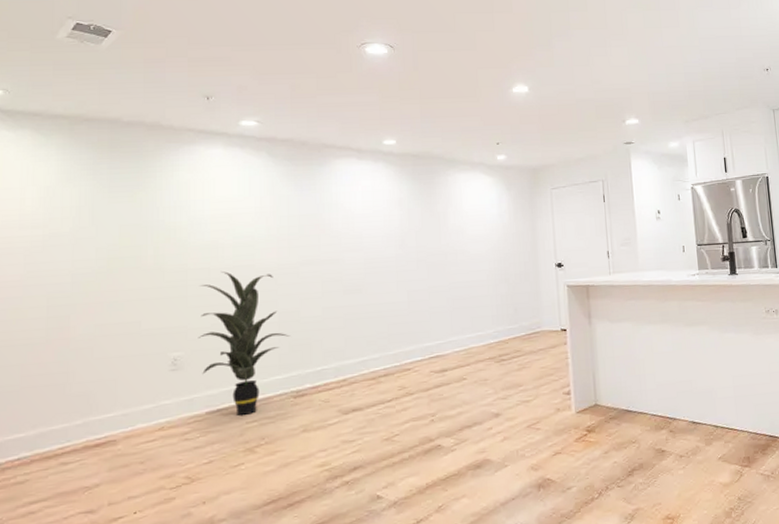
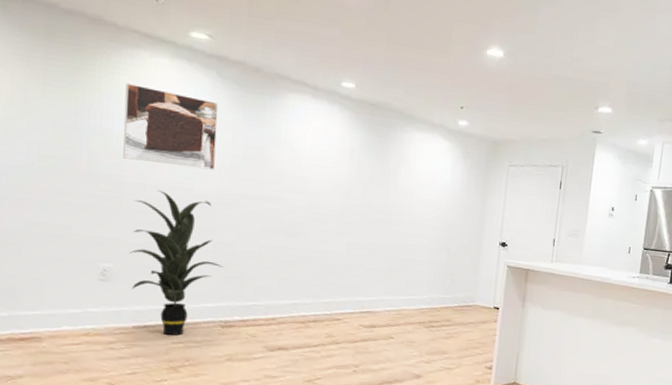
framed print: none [185,176,273,247] -> present [123,82,219,170]

